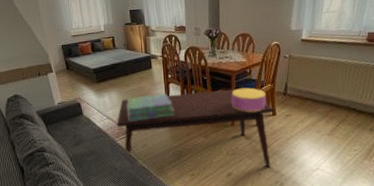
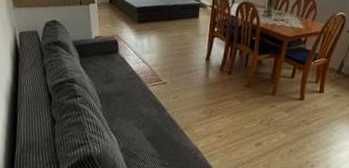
coffee table: present [116,89,274,167] -> none [150,45,323,145]
stack of books: present [126,93,174,122] -> none [164,44,214,72]
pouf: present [231,87,266,112] -> none [277,56,318,86]

